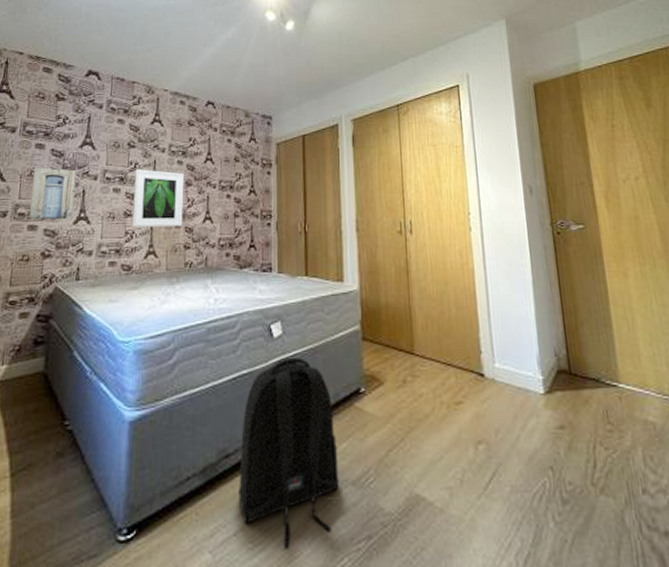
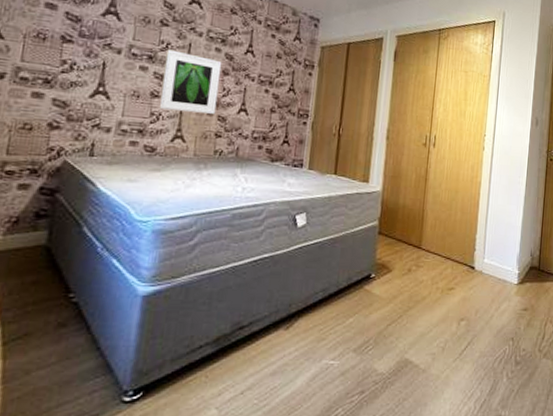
wall art: present [29,167,77,220] -> none [34,29,97,92]
backpack: present [238,357,339,550] -> none [248,245,345,404]

